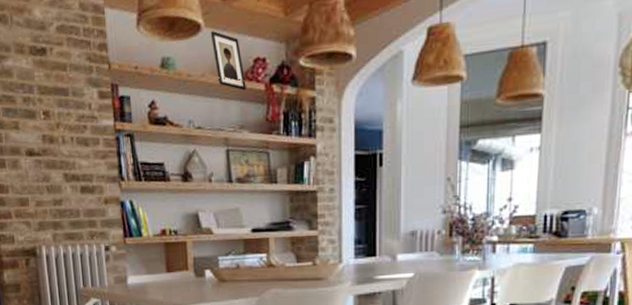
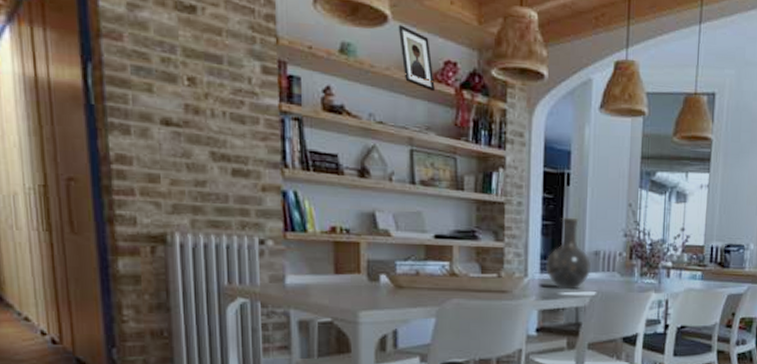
vase: none [360,198,407,272] -> present [545,217,591,289]

